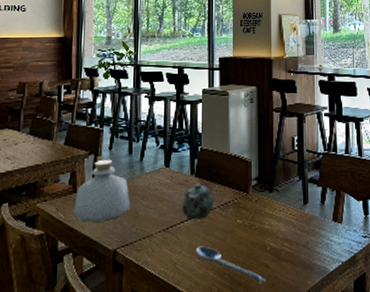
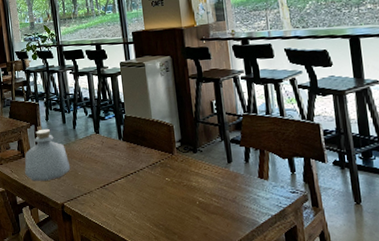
teapot: present [182,183,214,220] -> none [114,146,143,178]
spoon: present [196,246,267,285] -> none [131,200,199,234]

